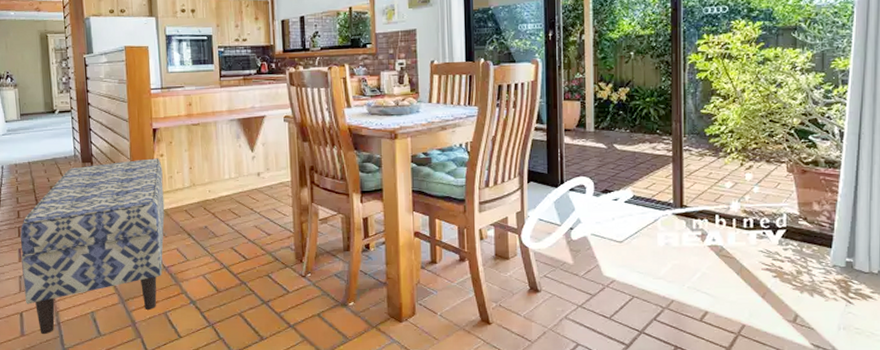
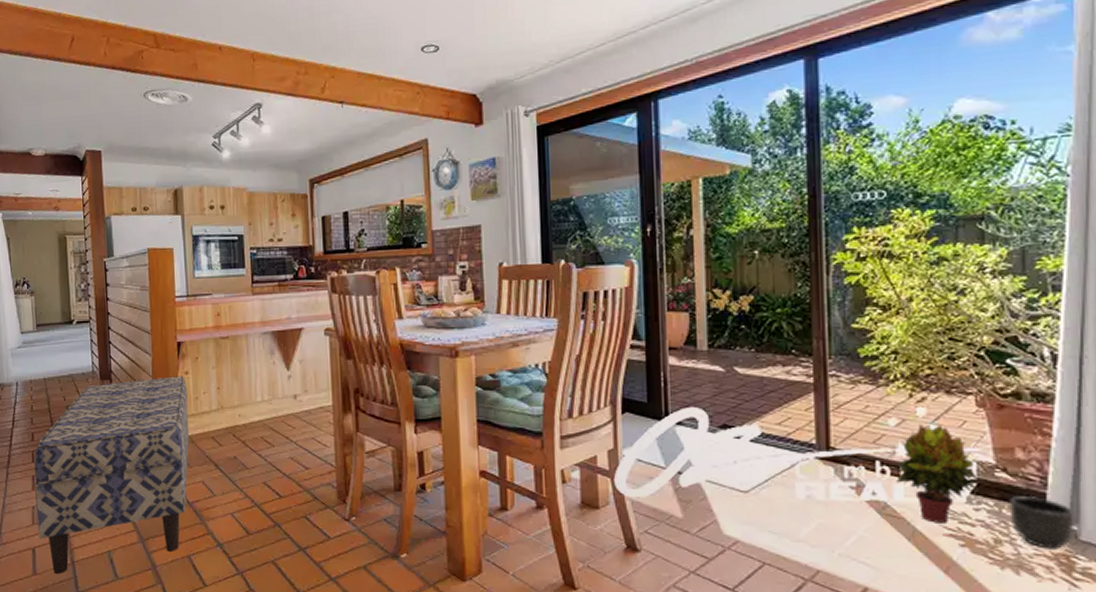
potted plant: none [730,186,788,261] -> present [896,424,980,523]
planter: none [808,238,851,277] -> present [1009,496,1075,549]

